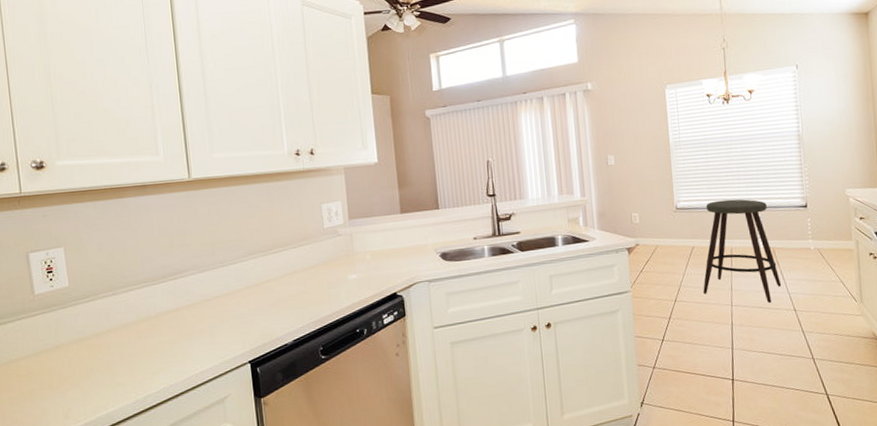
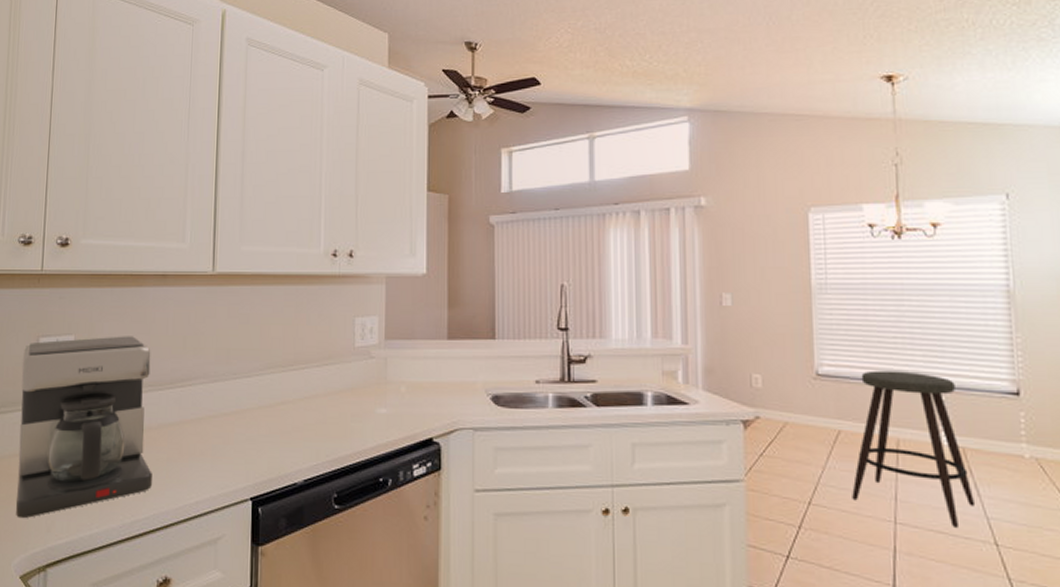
coffee maker: none [14,242,159,411] -> present [16,336,152,519]

